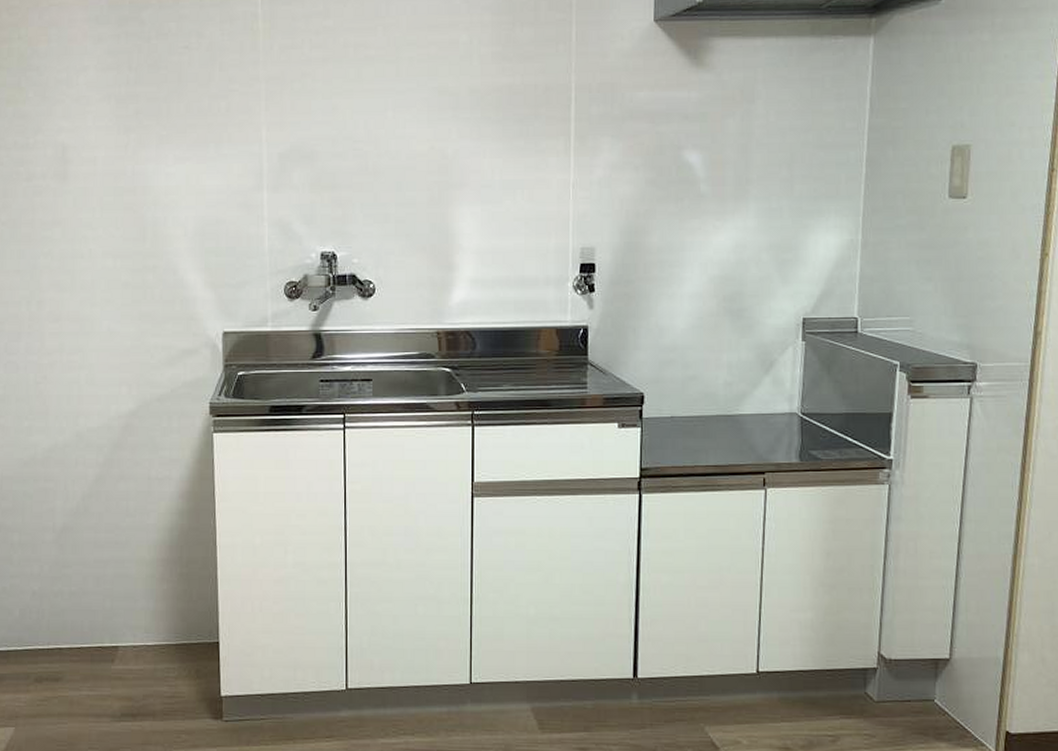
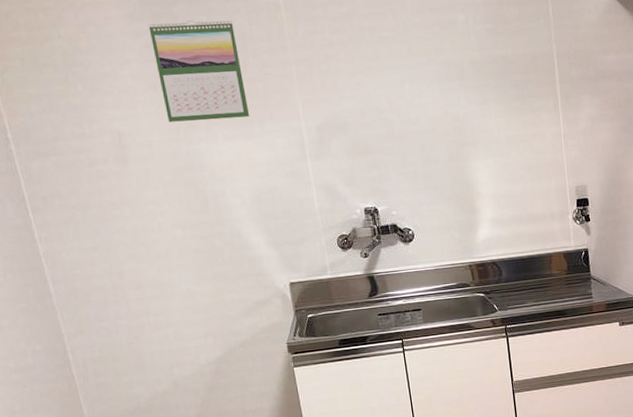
calendar: none [113,27,207,138] -> present [148,20,250,122]

